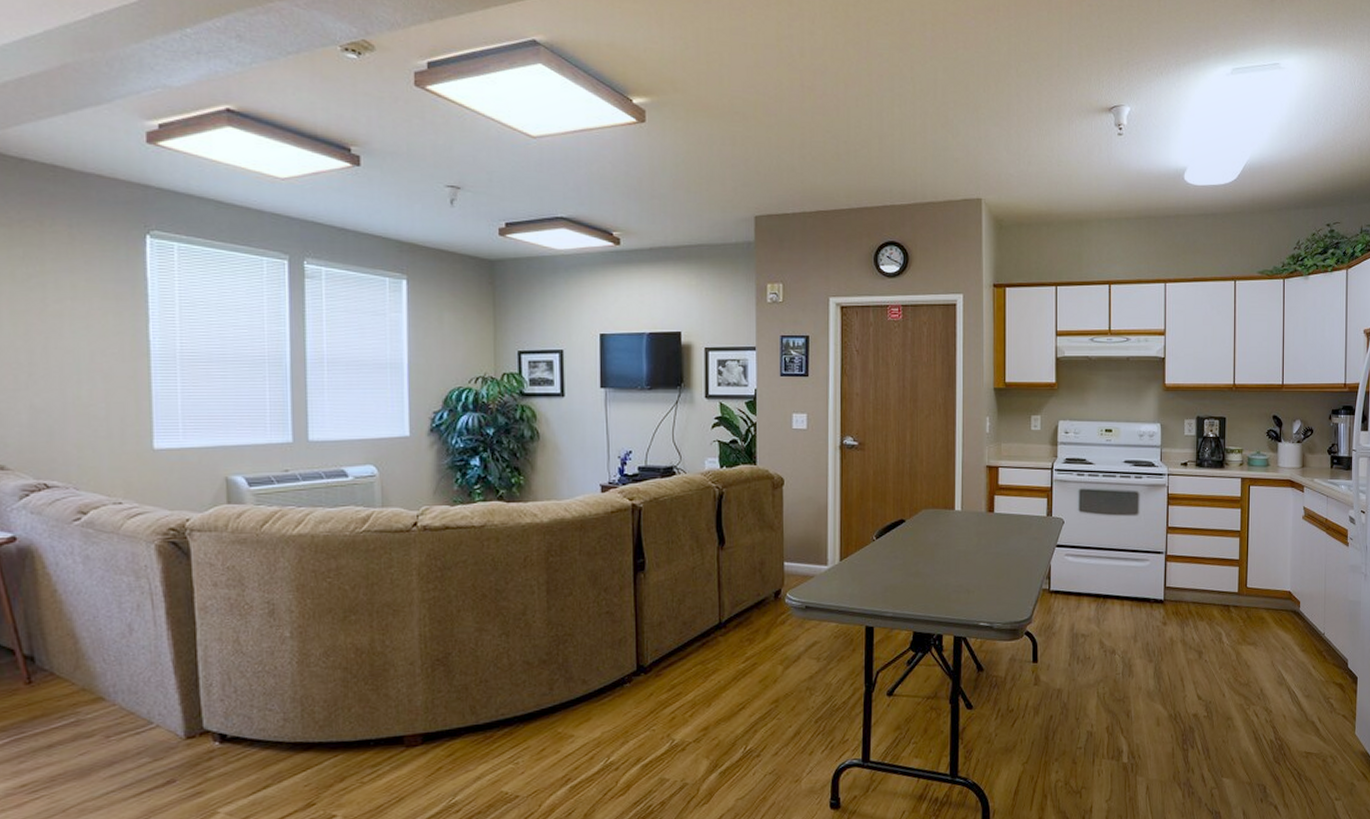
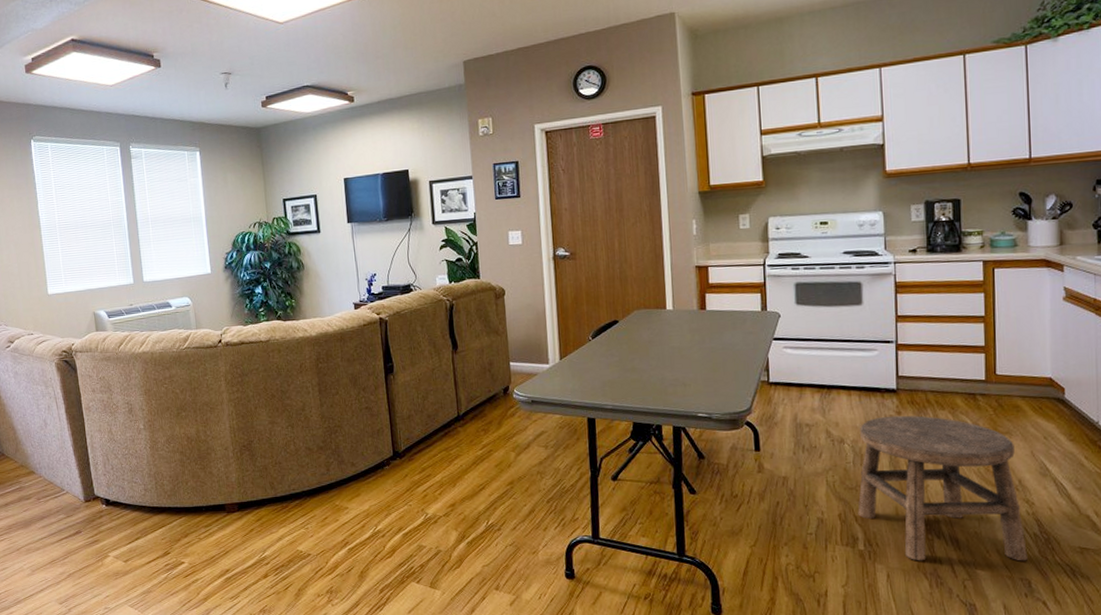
stool: none [1124,626,1264,772] -> present [858,415,1027,561]

